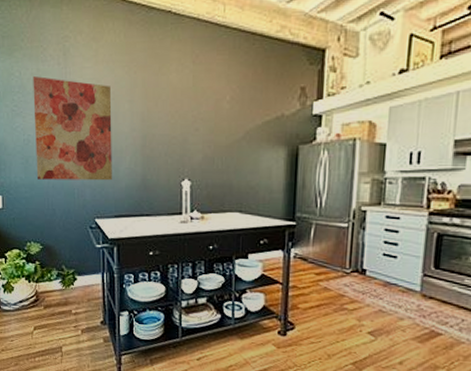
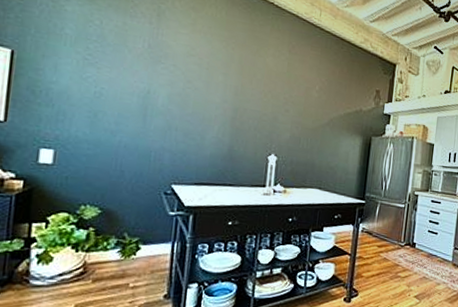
wall art: present [33,76,112,181] -> none [105,29,206,148]

